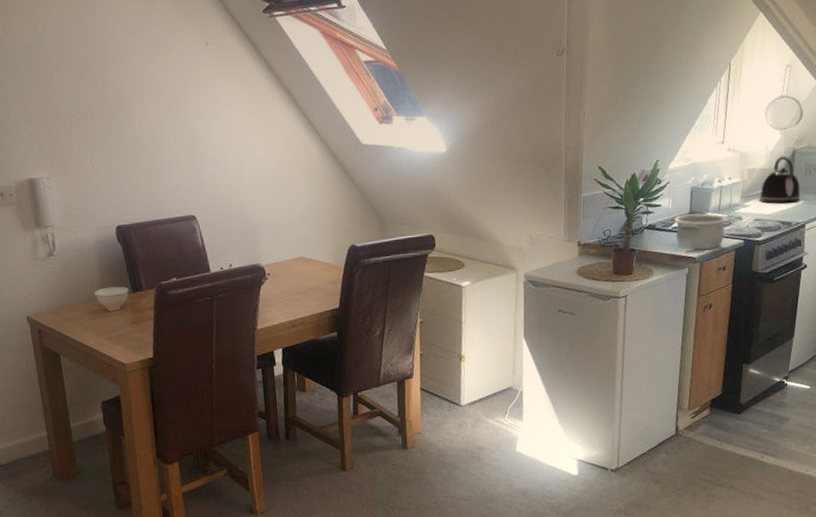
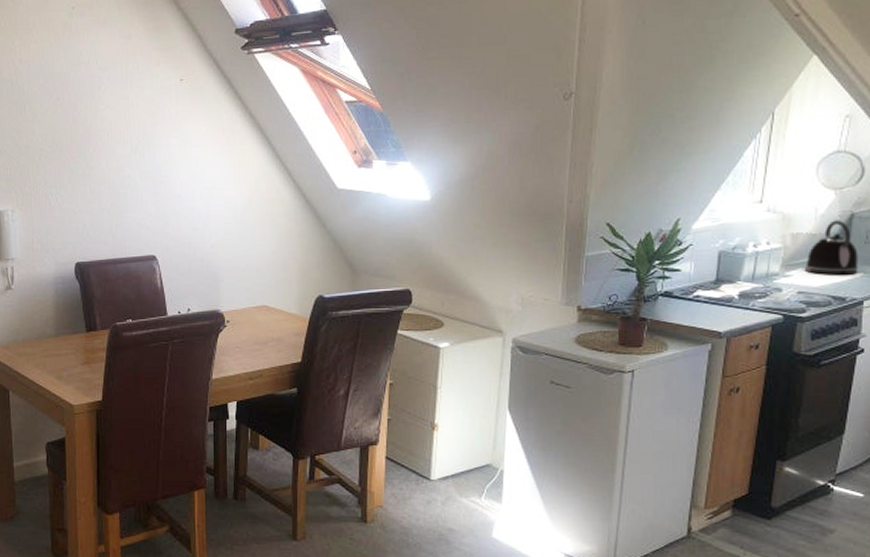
bowl: present [94,286,129,312] -> none [48,324,83,350]
cooking pot: present [674,213,728,251] -> none [697,282,763,325]

